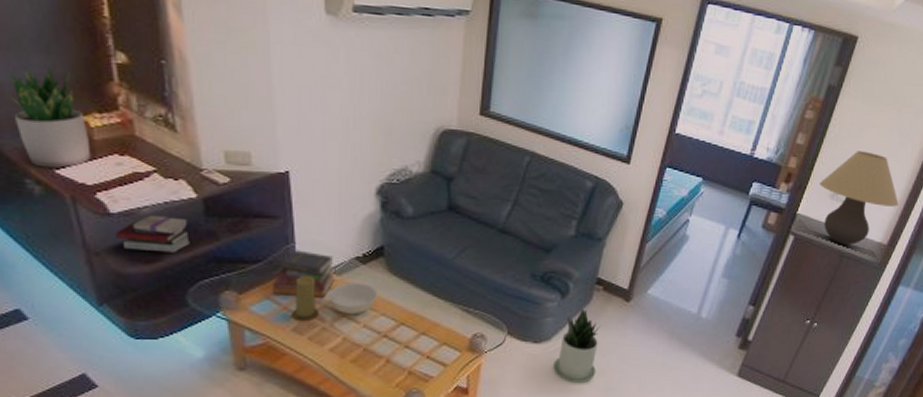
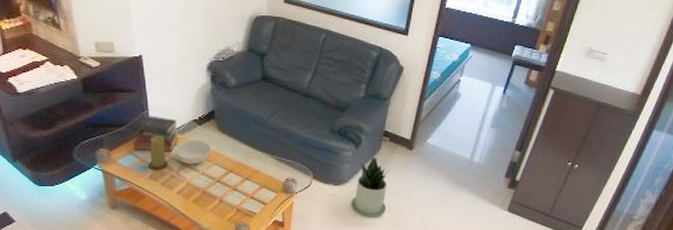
books: present [116,214,190,254] -> none [23,92,74,122]
table lamp: present [820,151,899,245] -> none [576,13,651,95]

